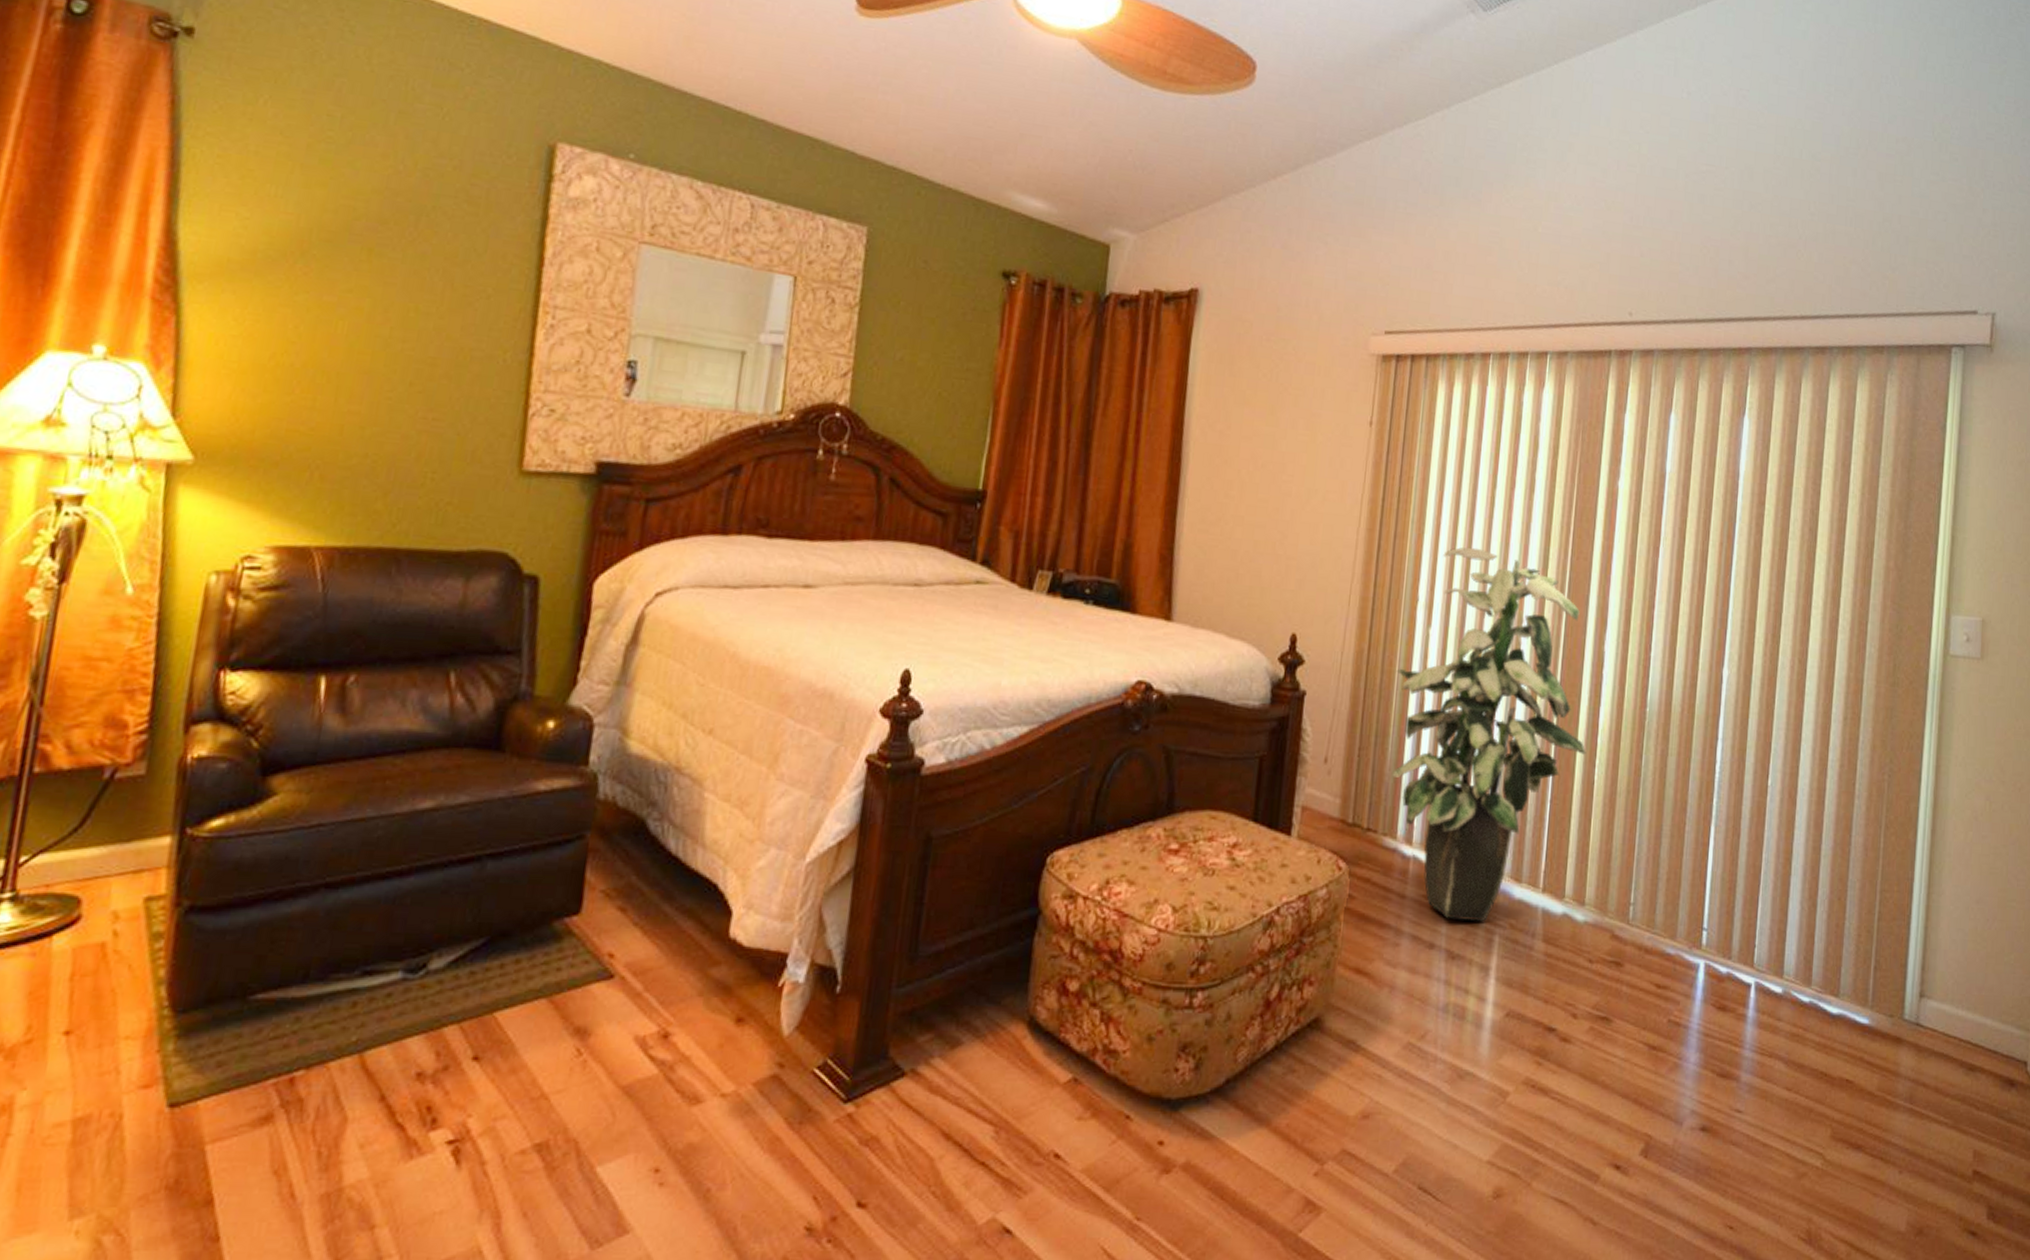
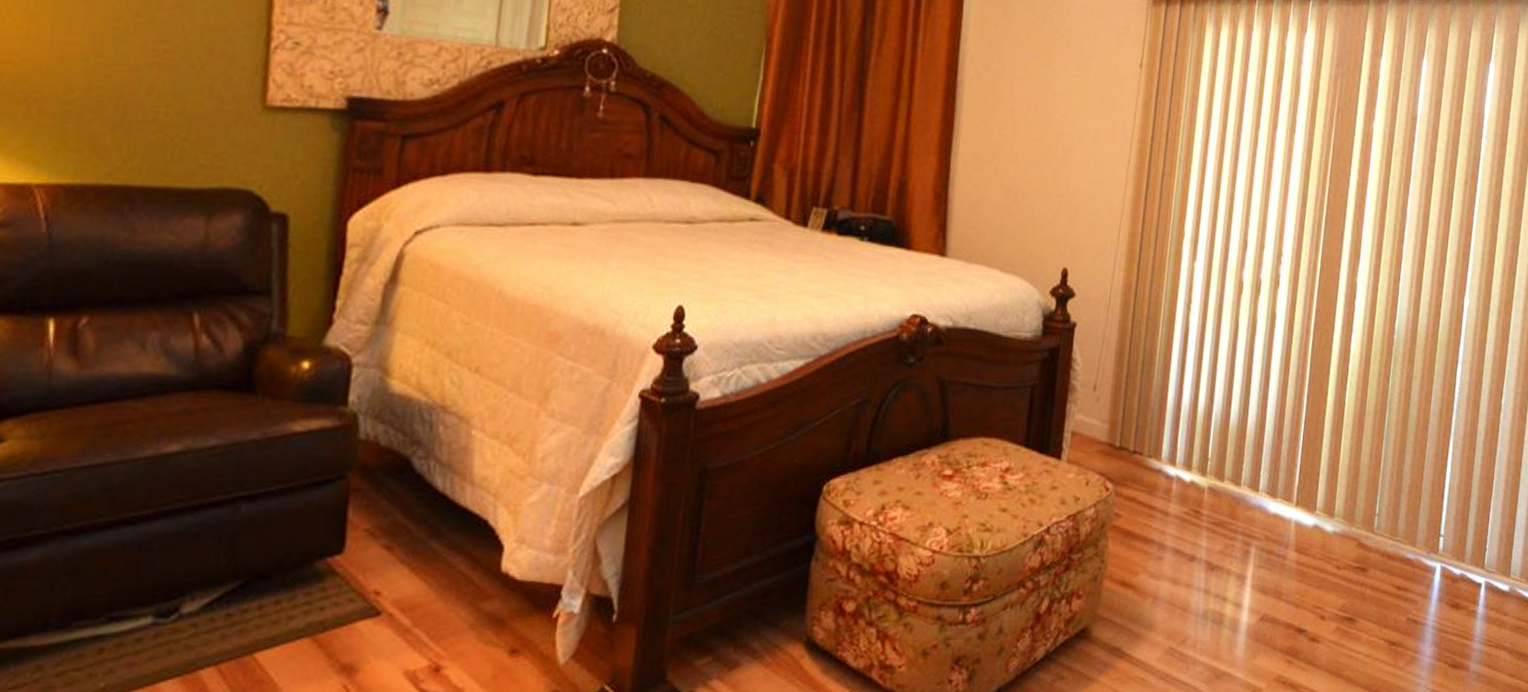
indoor plant: present [1392,547,1586,922] -> none [1158,184,1338,535]

